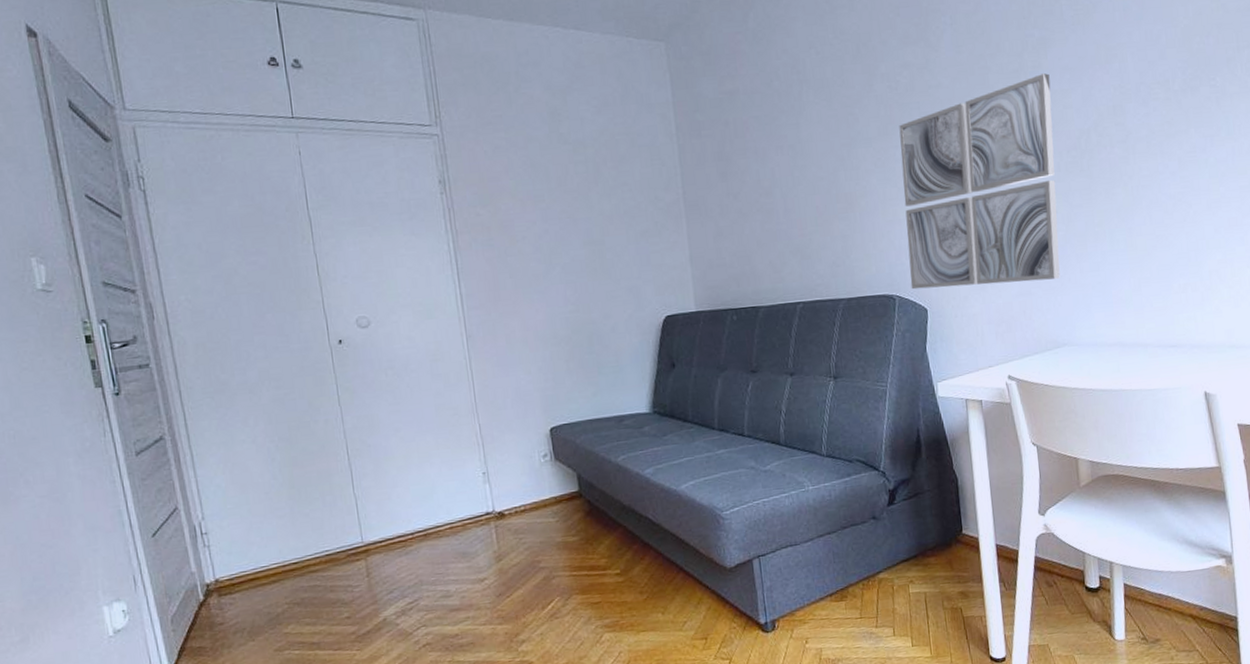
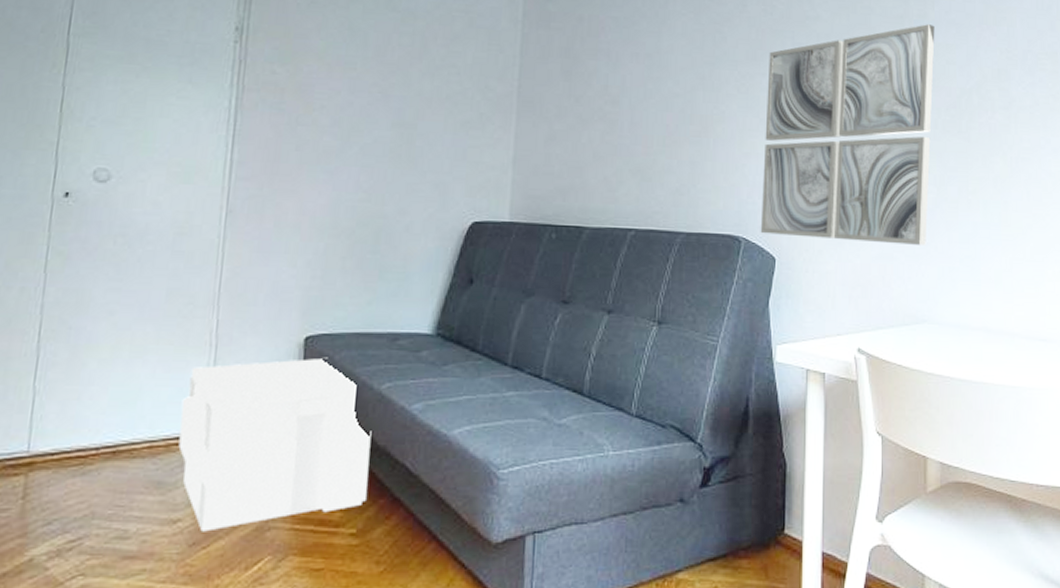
air purifier: none [466,442,623,586] -> present [178,357,372,532]

